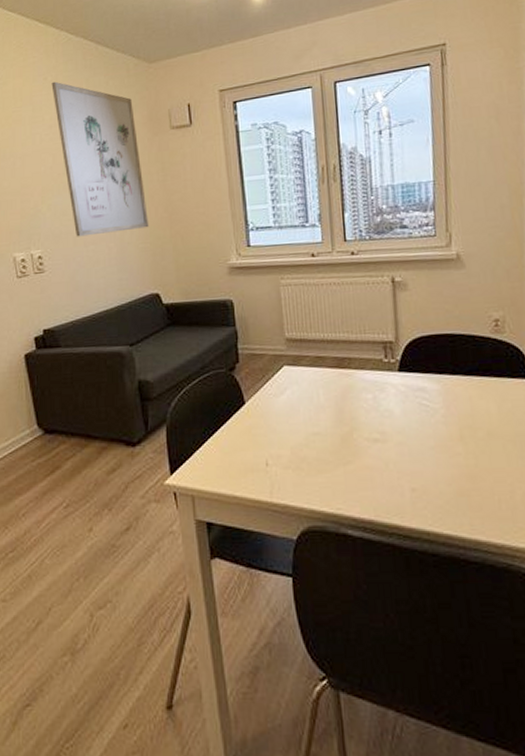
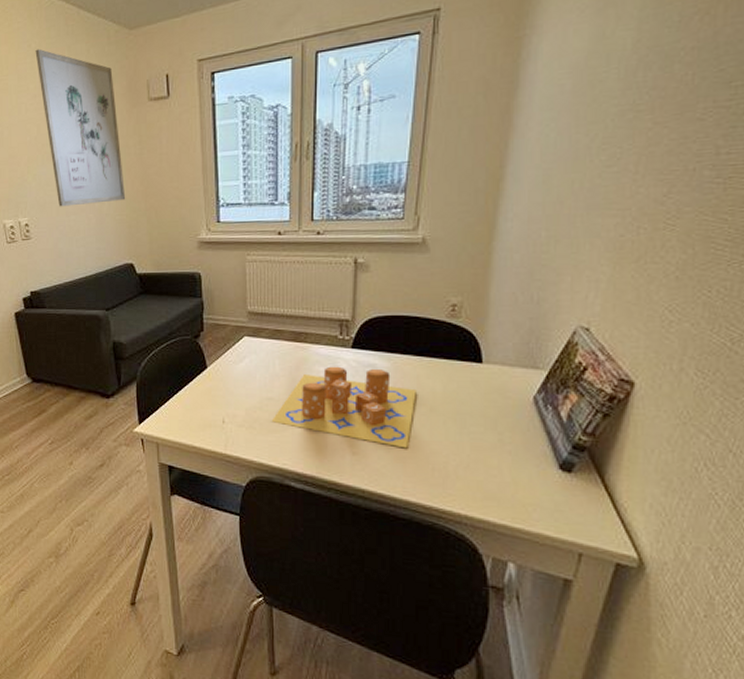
candle: none [320,392,472,479] -> present [271,366,417,449]

